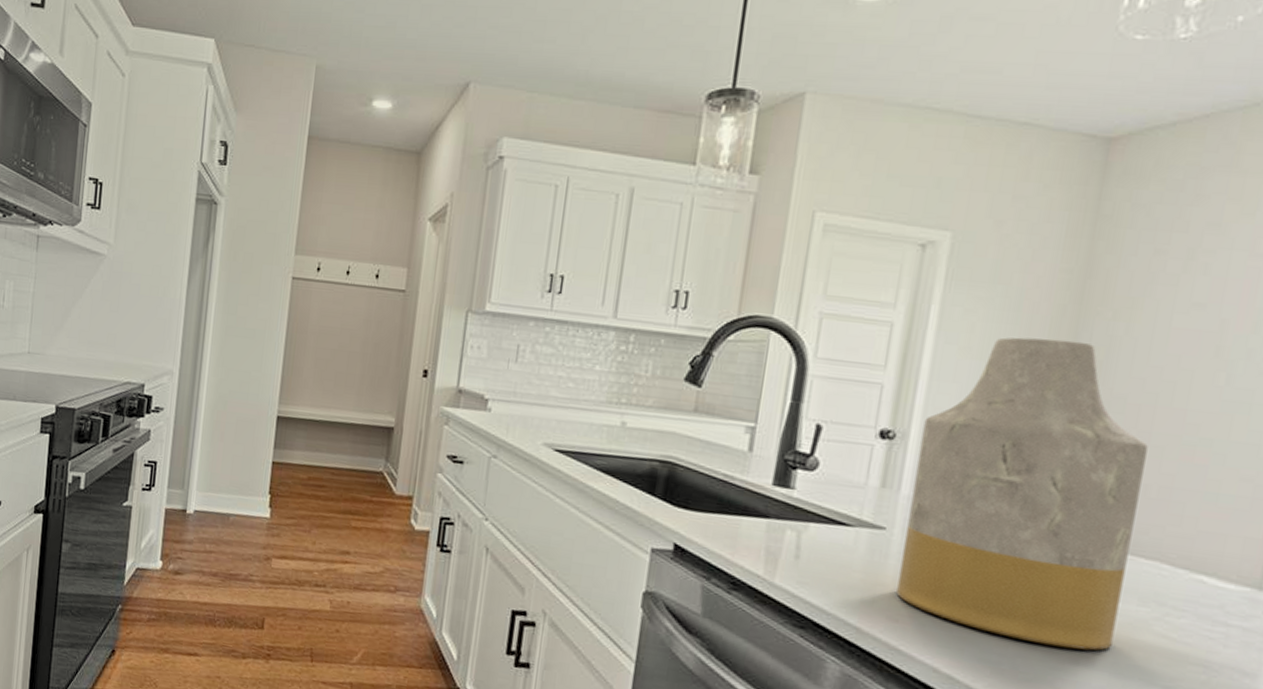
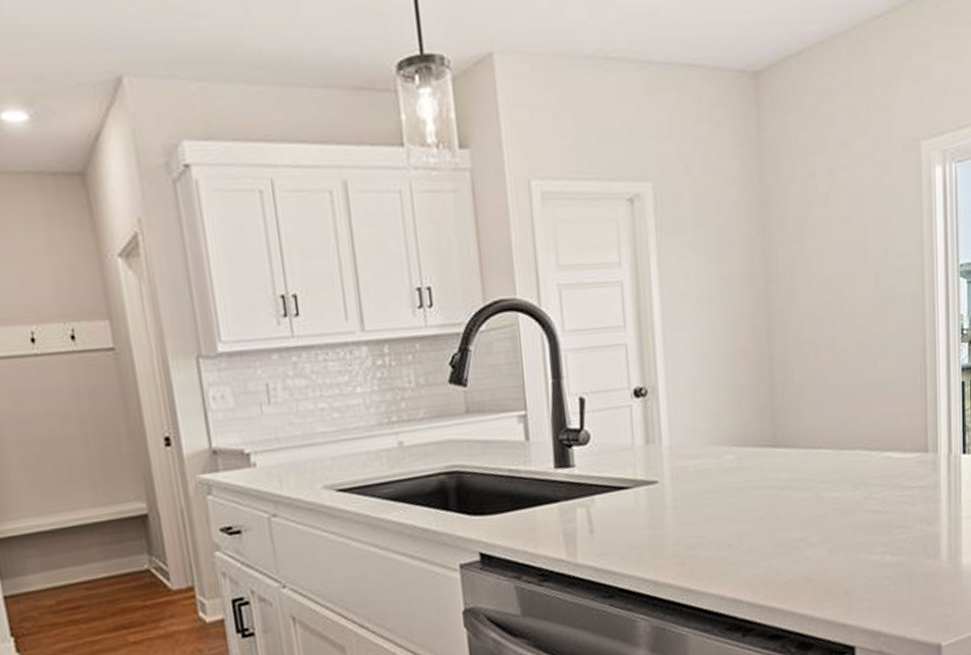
vase: present [896,337,1148,651] -> none [667,268,841,551]

